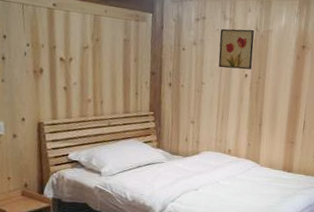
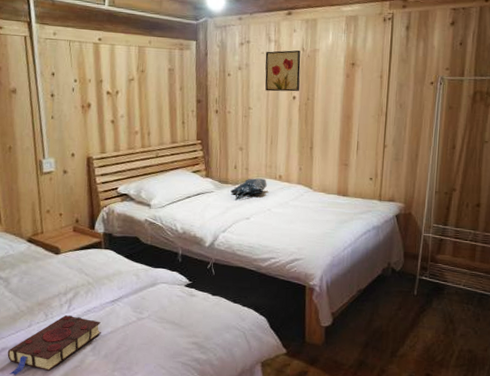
tote bag: none [180,151,217,171] -> present [230,177,267,200]

